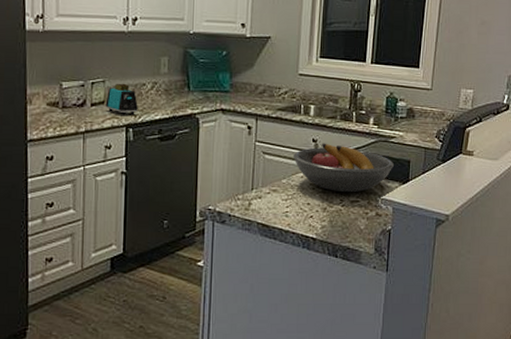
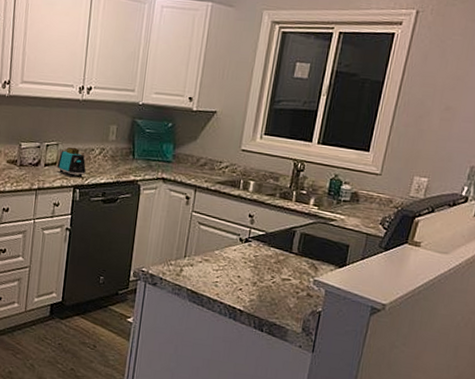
fruit bowl: present [293,143,394,193] -> none [228,219,331,271]

